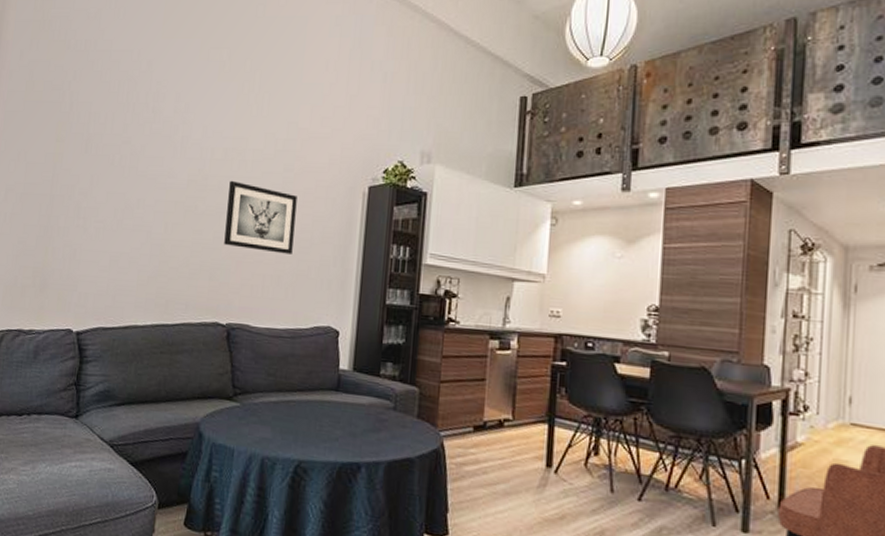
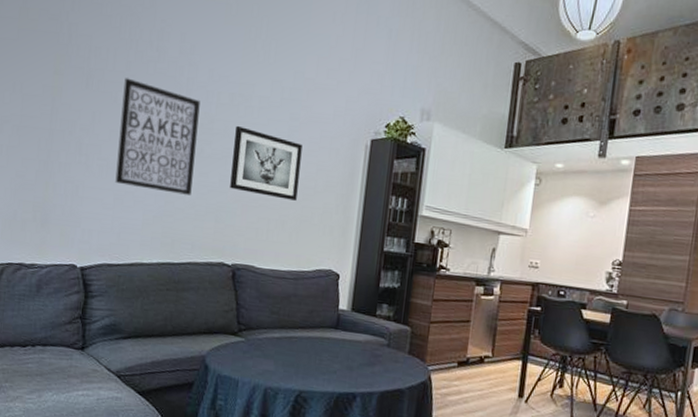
wall art: none [111,140,195,254] -> present [115,78,200,195]

